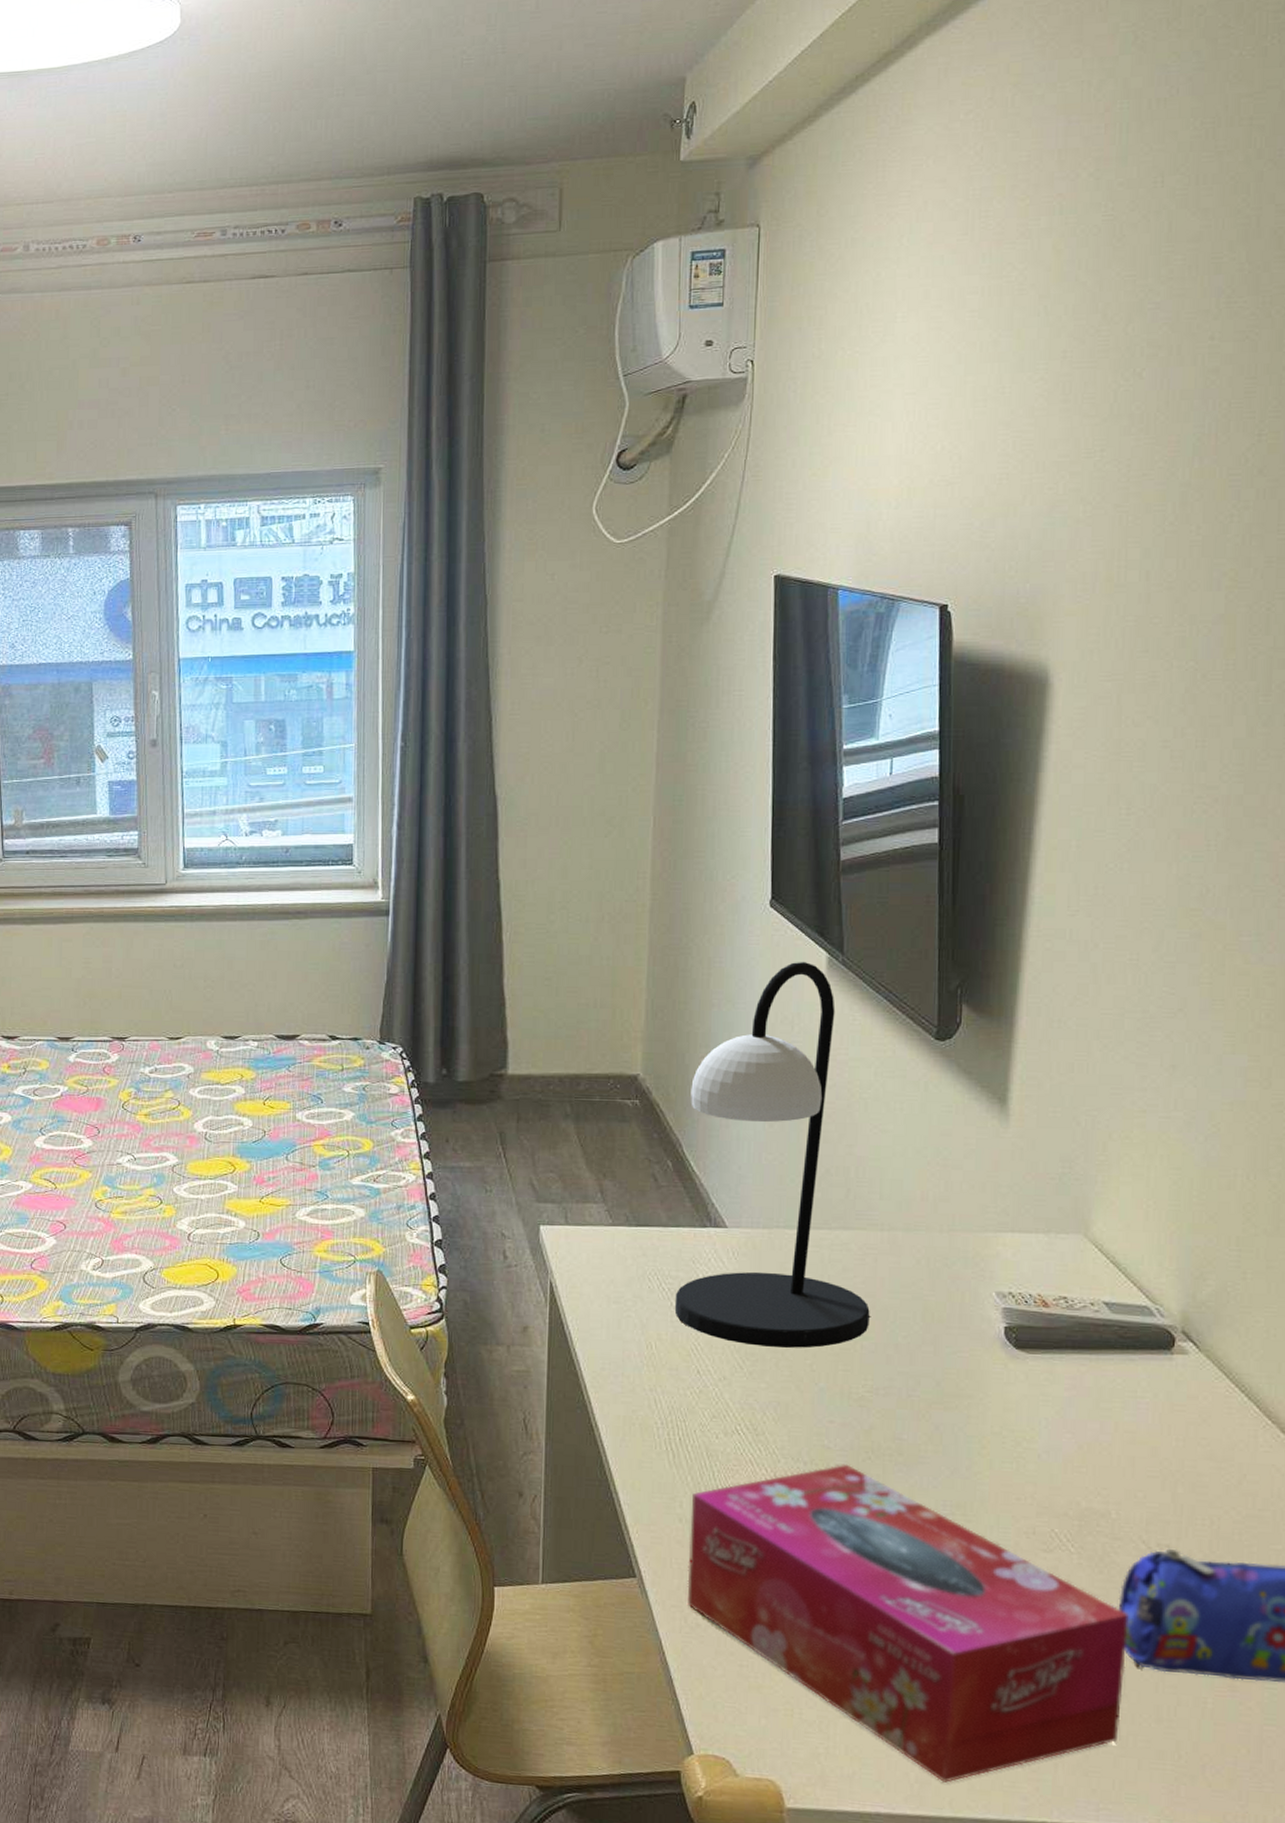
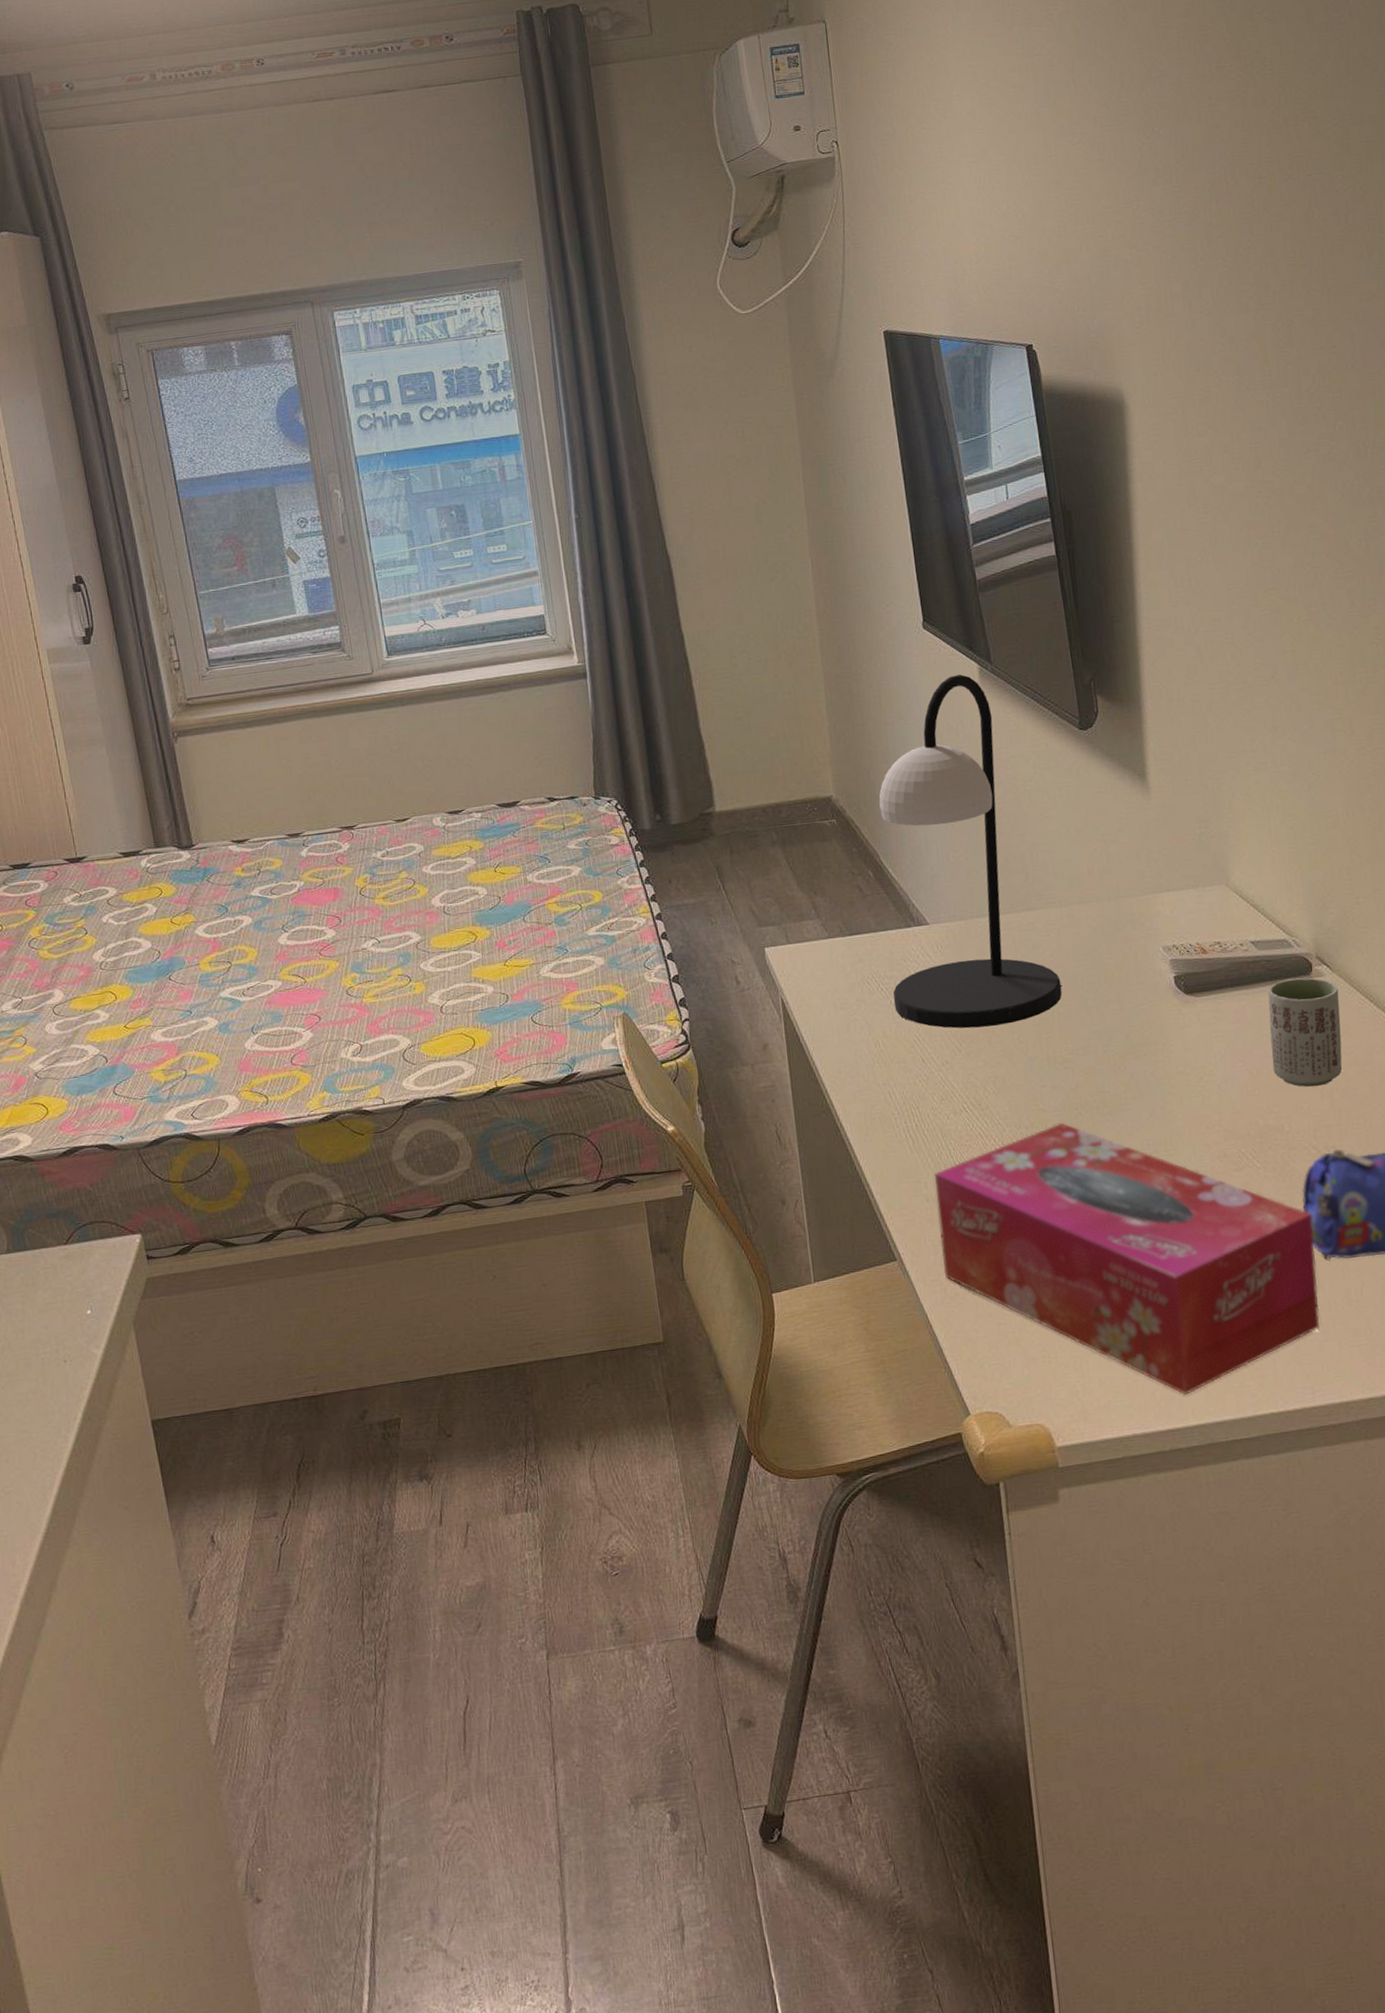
cup: none [1108,1350,1203,1476] -> present [1267,977,1343,1088]

